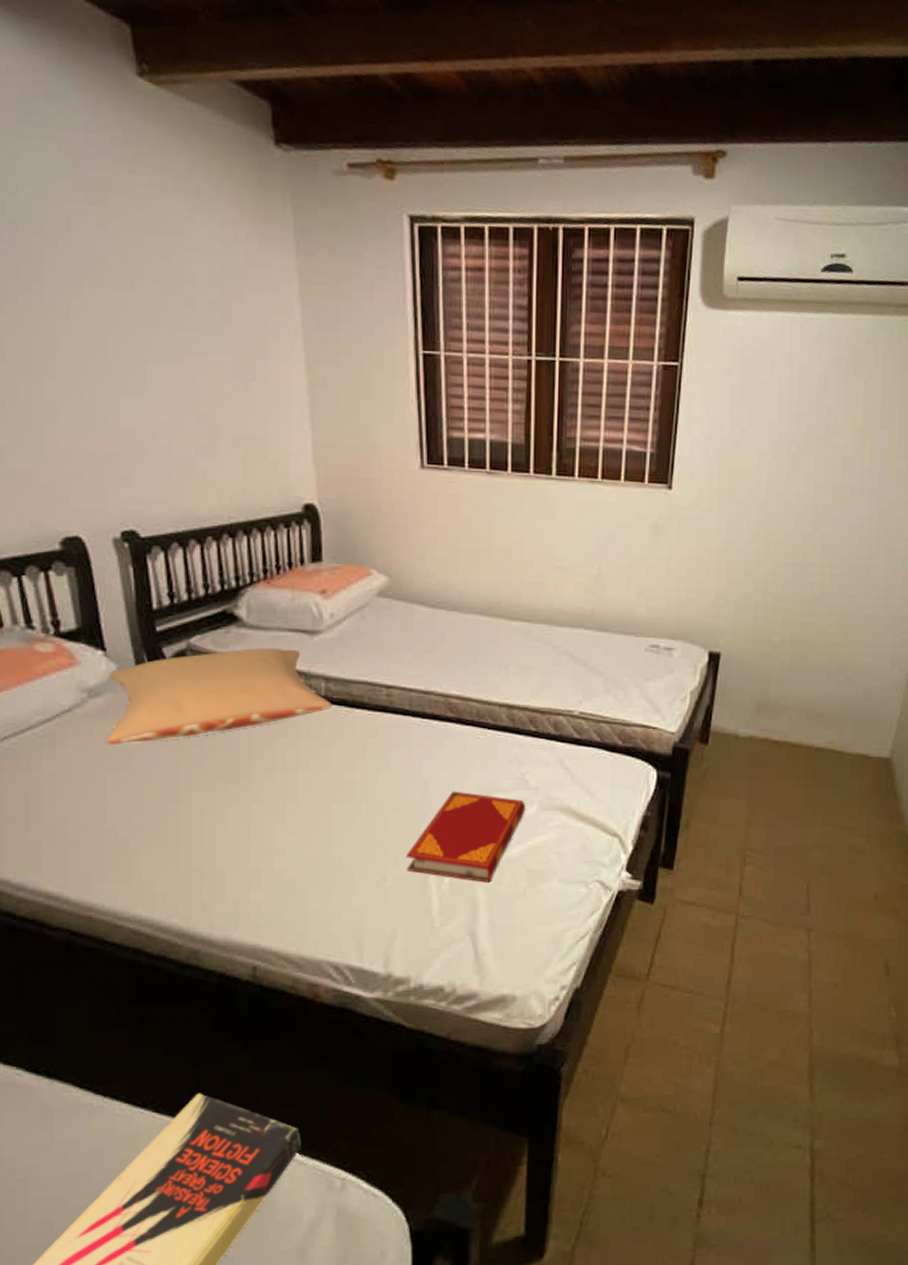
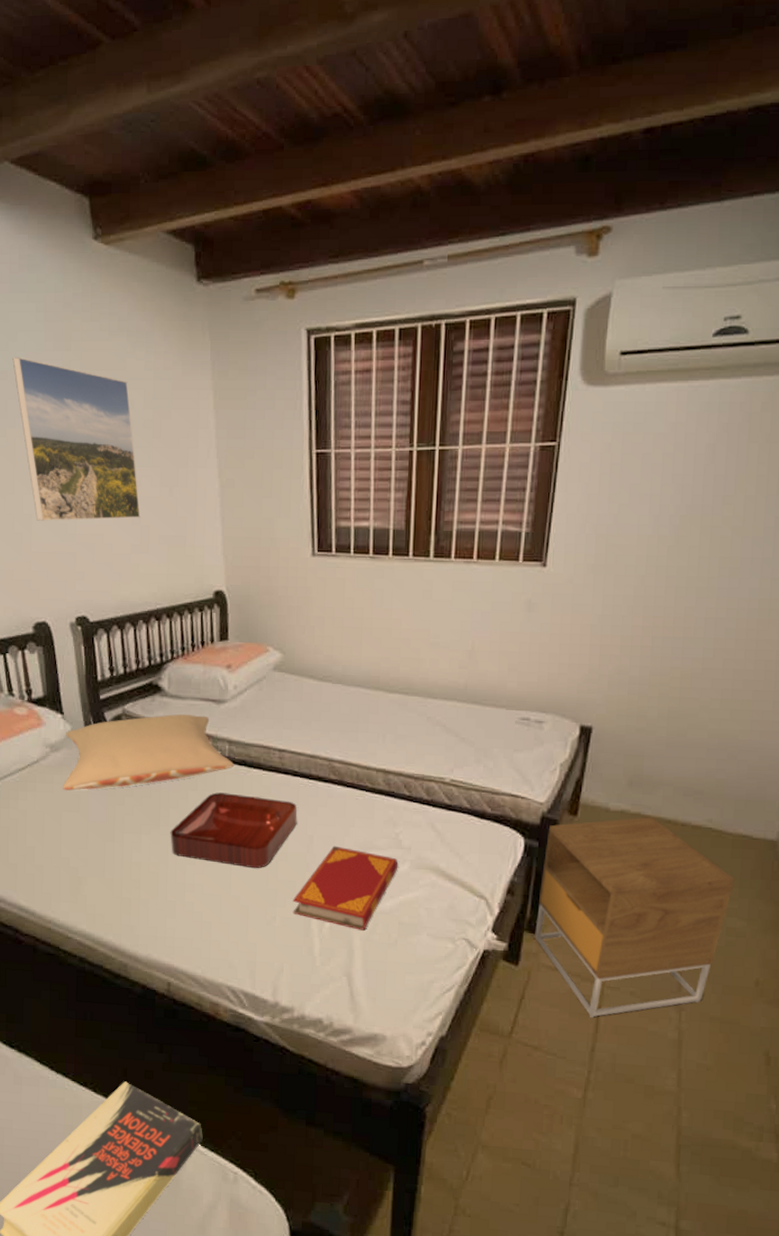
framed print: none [25,204,207,416] -> present [12,356,141,521]
decorative tray: none [252,738,410,824] -> present [170,792,297,869]
nightstand: none [669,742,854,949] -> present [535,817,735,1018]

